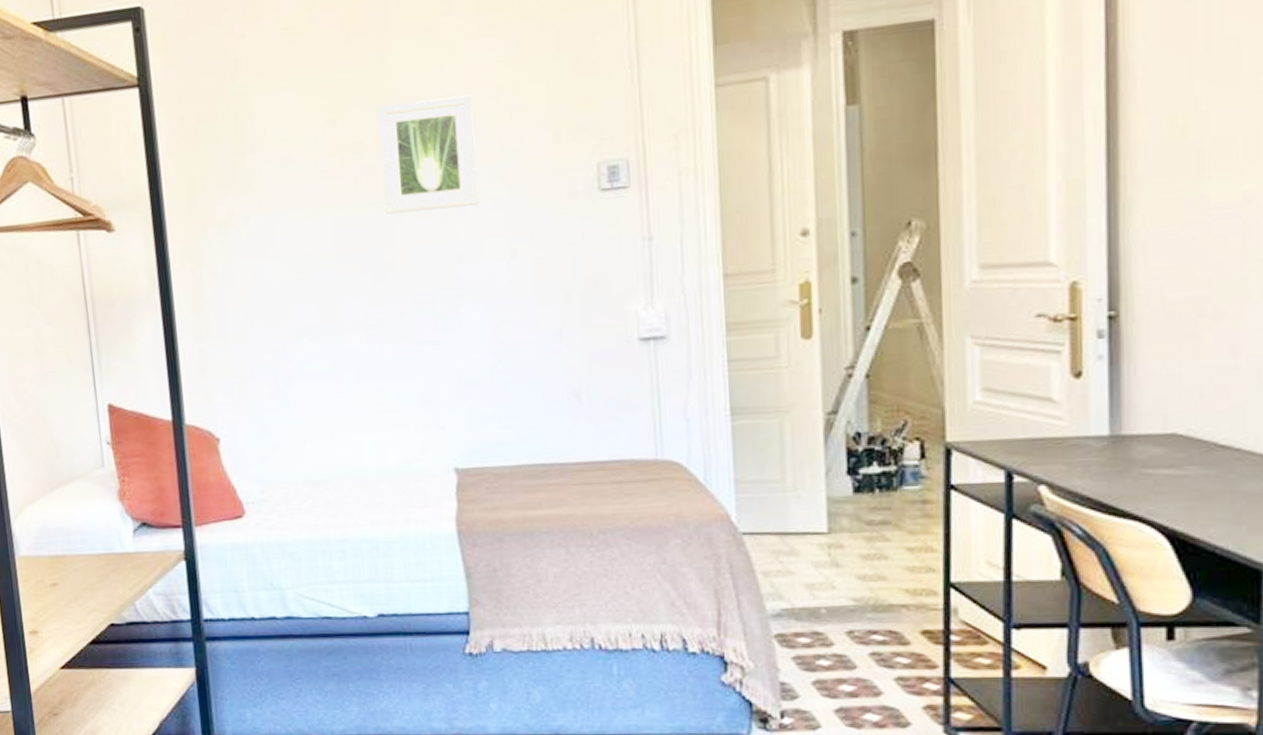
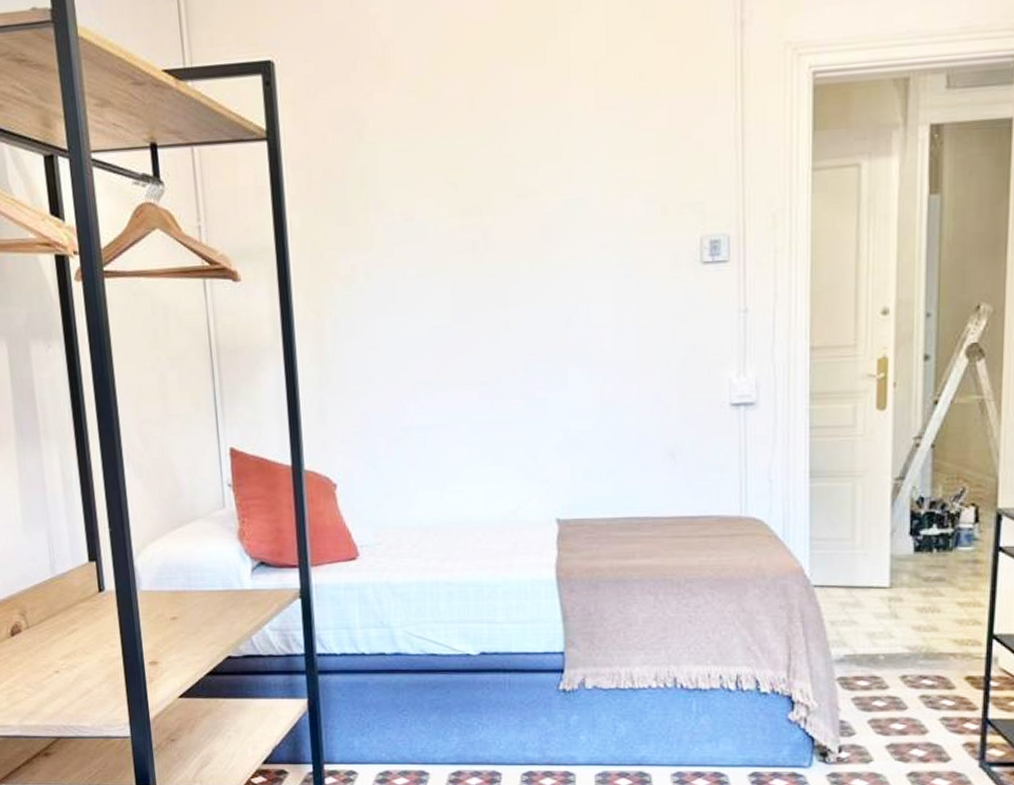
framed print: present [378,95,479,214] -> none [498,165,590,277]

